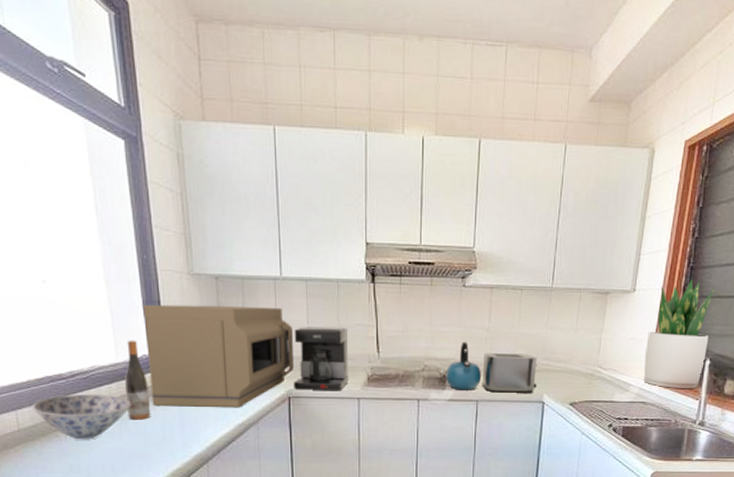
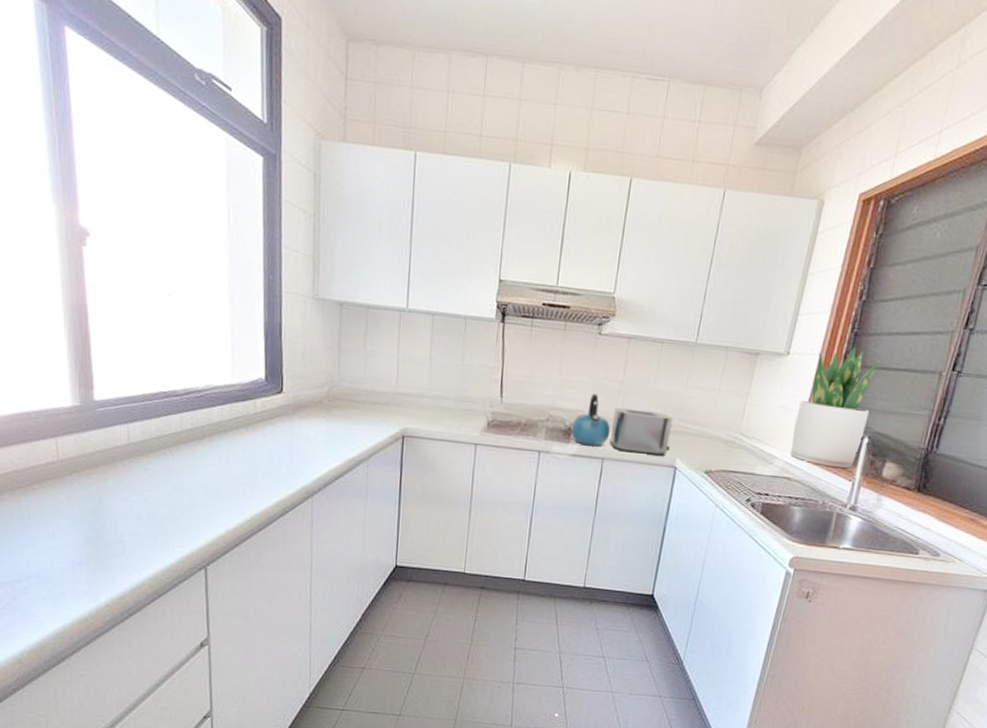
bowl: present [32,393,131,440] -> none [144,412,242,460]
wine bottle: present [124,340,151,420] -> none [237,361,261,445]
microwave: present [143,304,294,408] -> none [263,326,414,442]
coffee maker: present [294,327,349,390] -> none [409,363,471,433]

